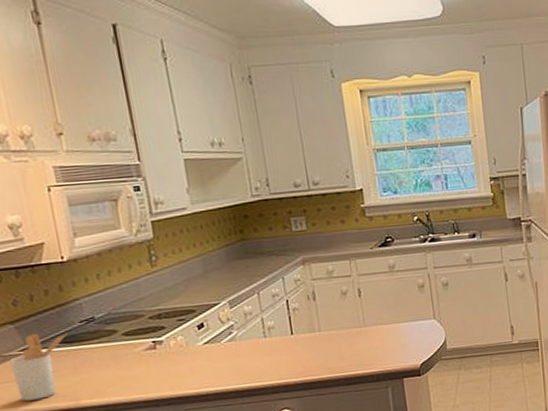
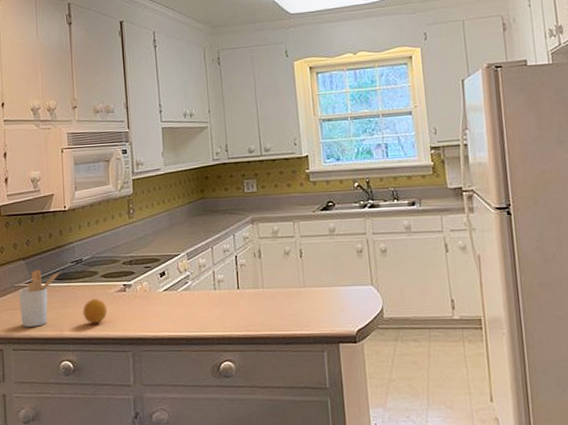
fruit: none [102,359,135,389] -> present [83,298,108,324]

